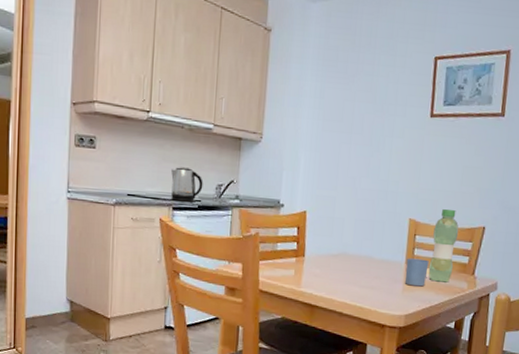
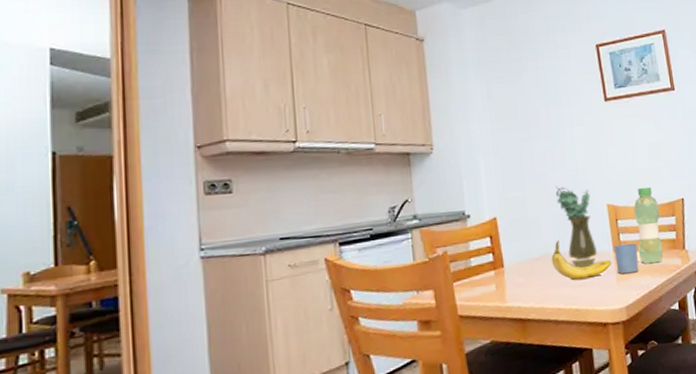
kettle: present [171,167,203,203] -> none [332,195,373,236]
fruit: none [347,242,402,283] -> present [551,239,612,281]
vase: none [363,192,396,272] -> present [555,186,598,268]

